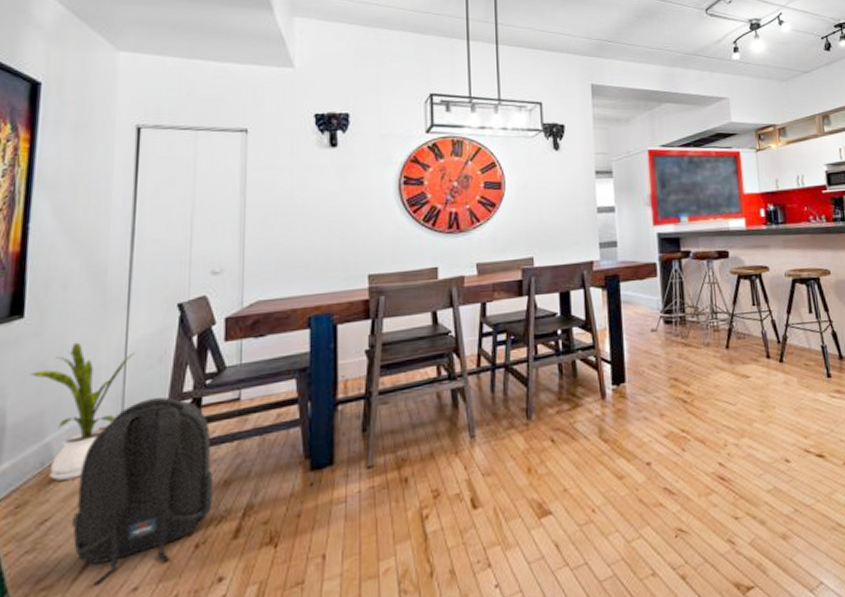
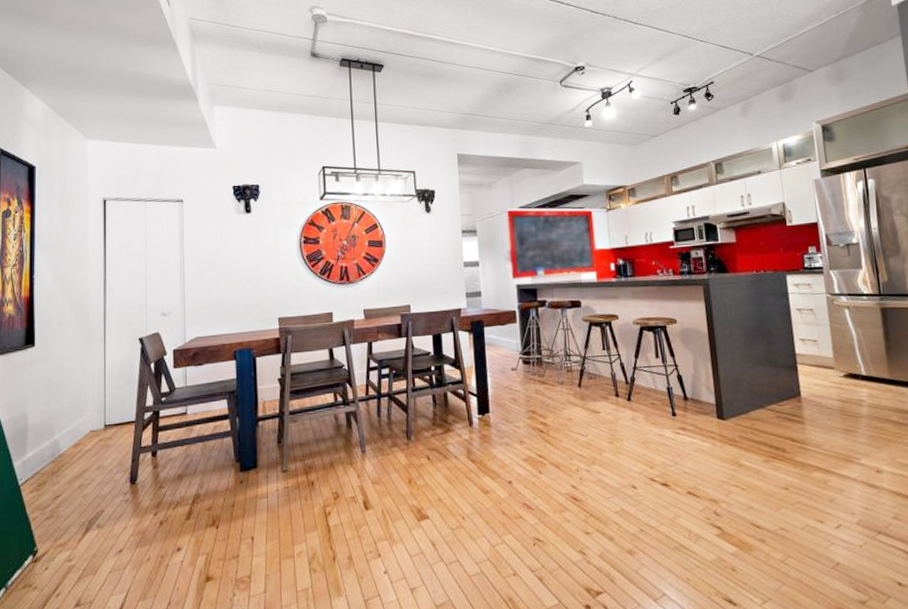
house plant: present [31,342,134,481] -> none [42,366,111,468]
backpack: present [71,397,214,586] -> none [75,410,171,547]

